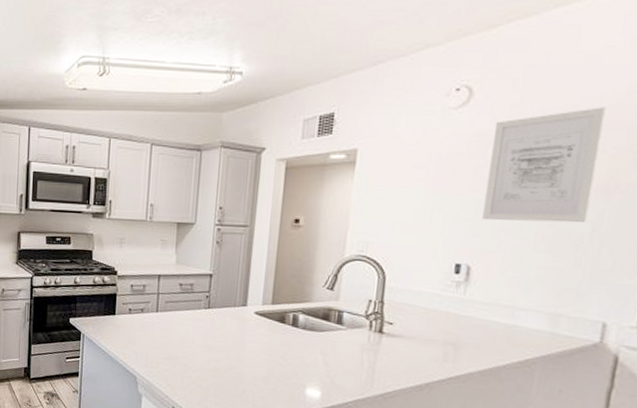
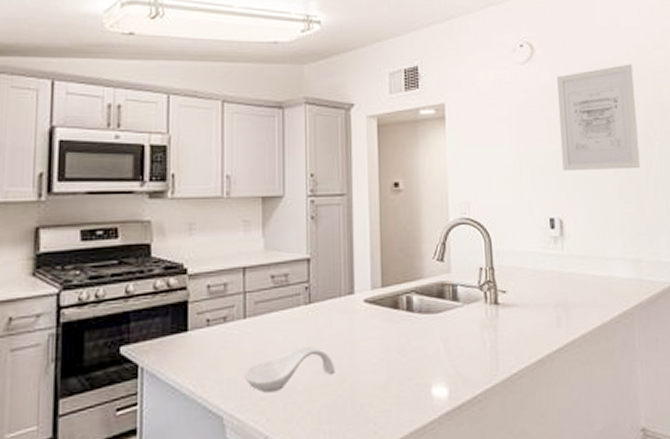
spoon rest: none [154,339,224,368] -> present [245,346,335,393]

